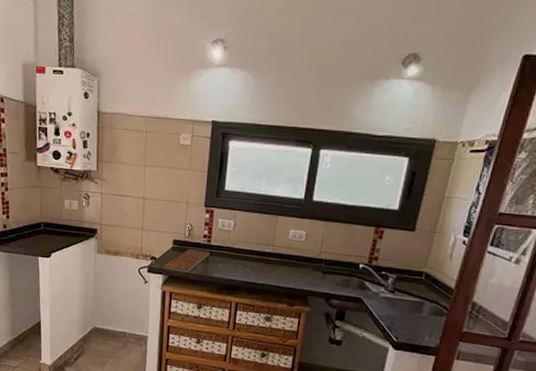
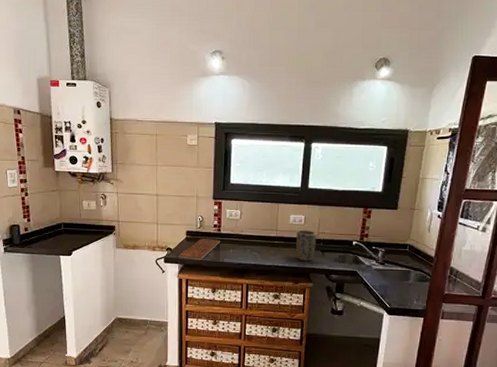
plant pot: none [294,247,318,283] -> present [296,230,316,262]

